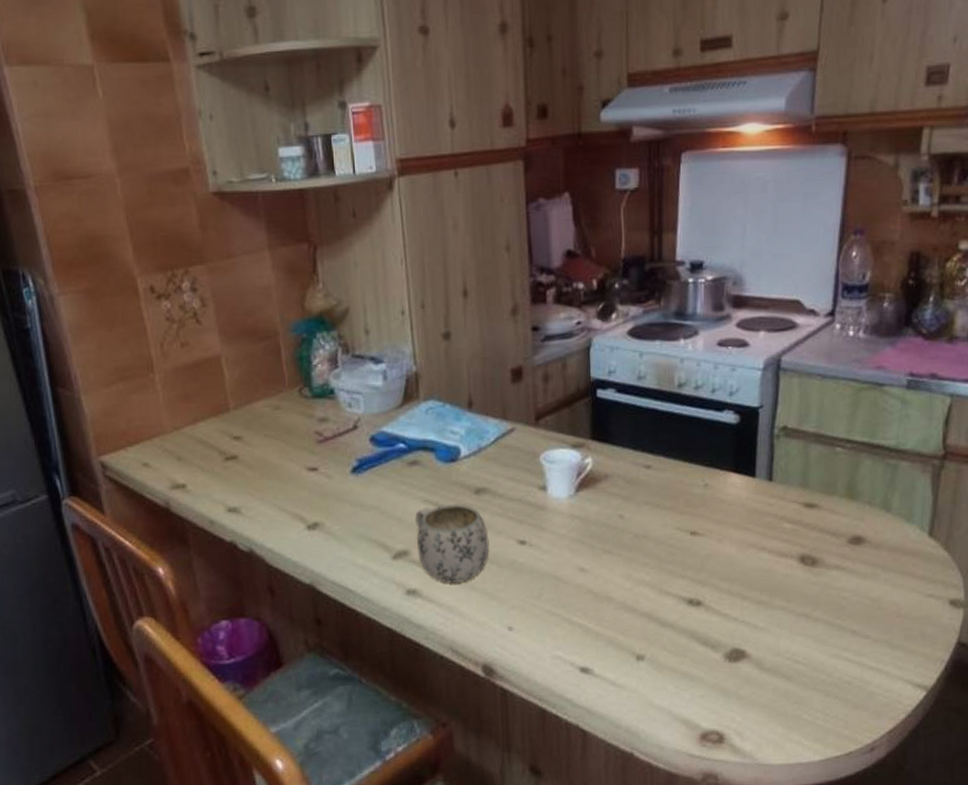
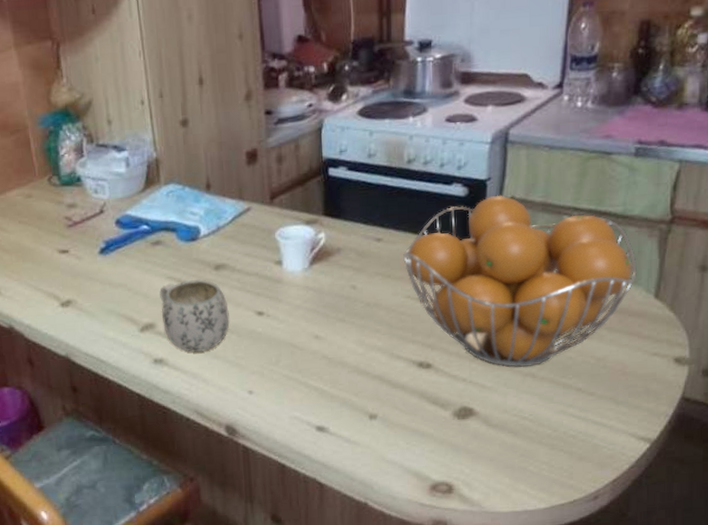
fruit basket: none [673,423,912,607] -> present [403,195,638,368]

